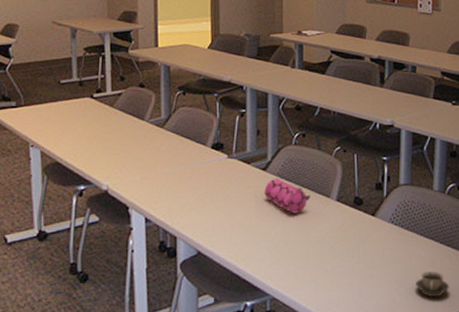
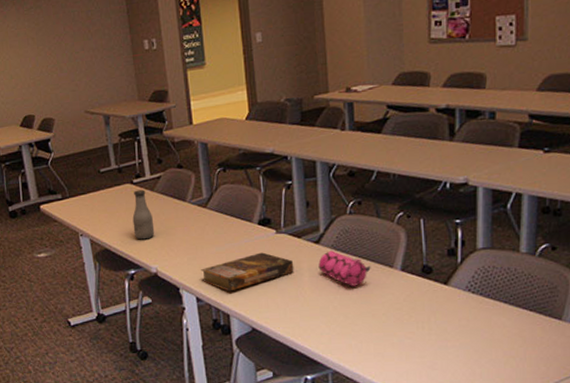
bottle: none [88,104,110,155] -> present [132,189,155,240]
book: none [152,176,242,213] -> present [201,252,294,292]
cup: present [416,271,450,298] -> none [499,341,542,369]

